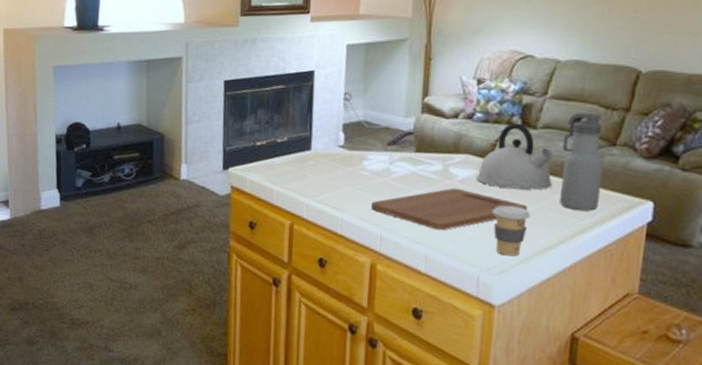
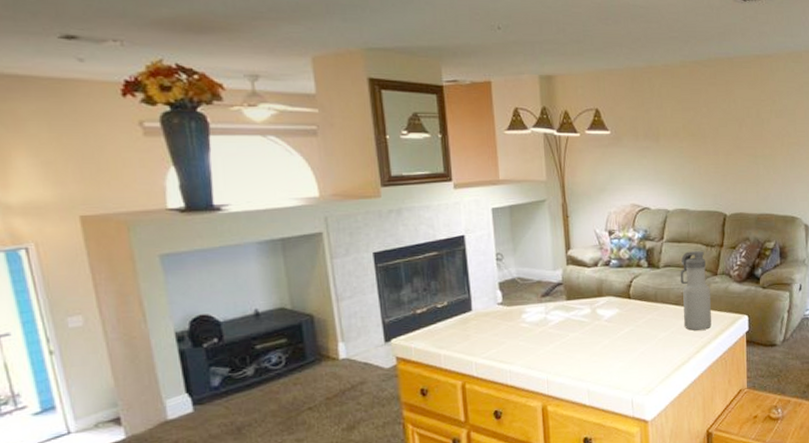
cutting board: present [371,187,528,231] -> none [535,326,662,366]
kettle: present [476,123,554,190] -> none [619,265,677,322]
coffee cup: present [492,205,531,257] -> none [636,334,665,378]

